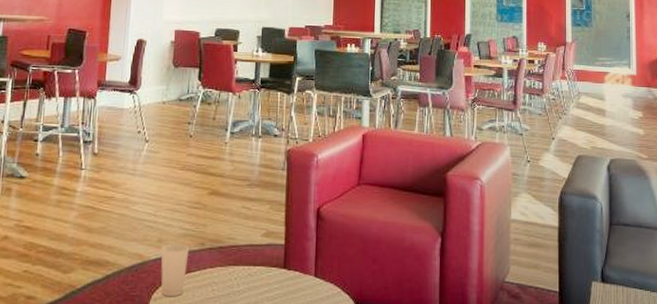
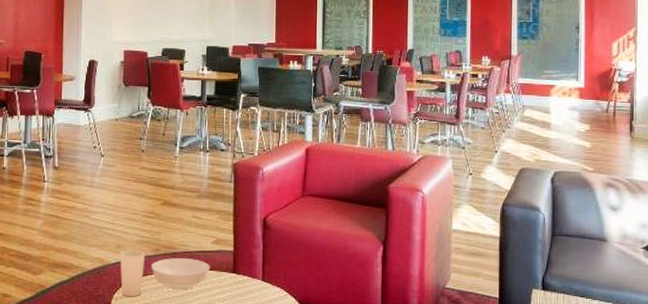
bowl: none [194,253,260,288] -> present [150,258,210,290]

